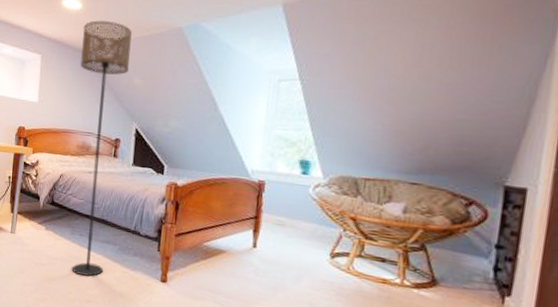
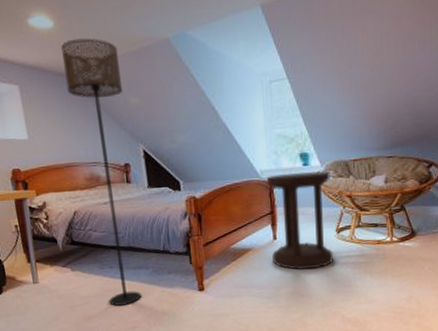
side table: none [247,177,333,293] -> present [266,171,333,271]

